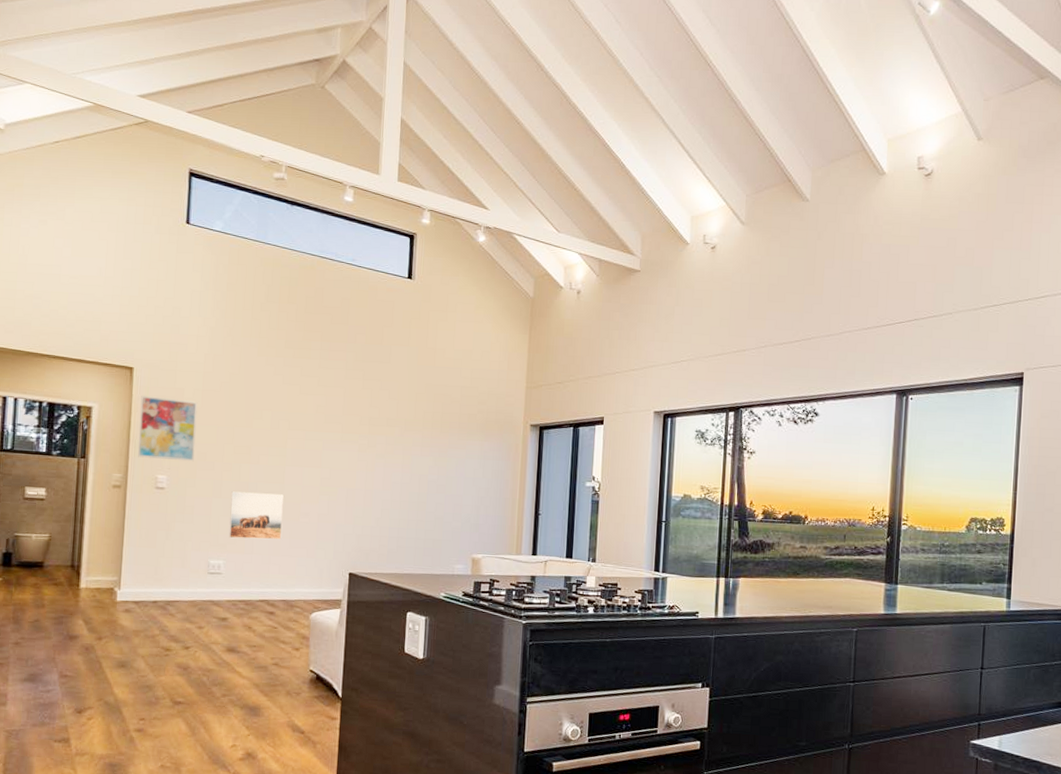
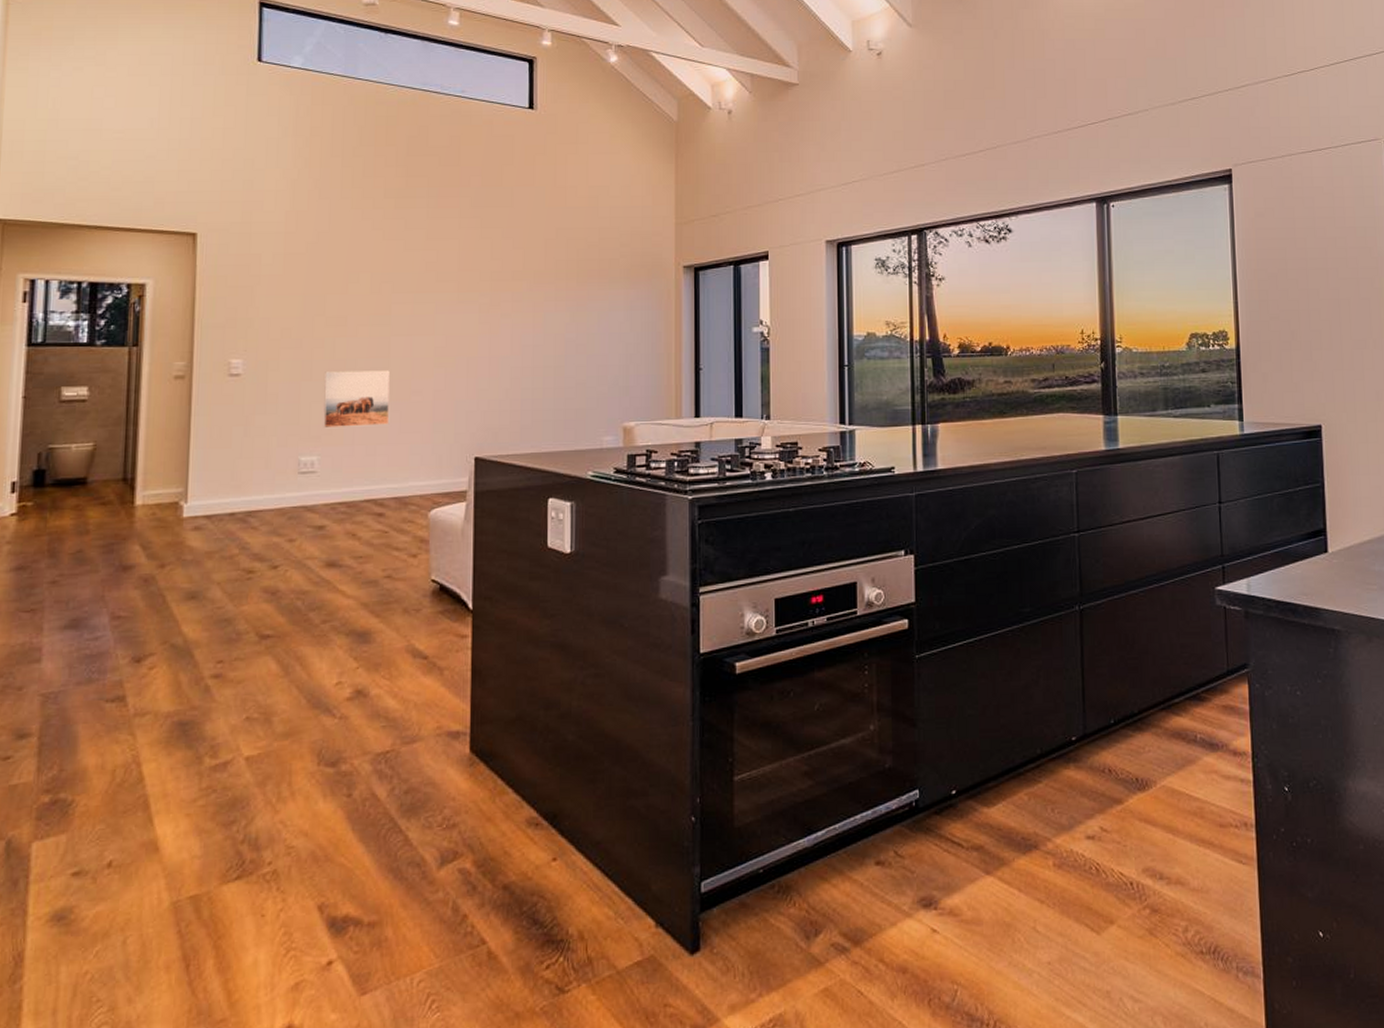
wall art: present [138,396,198,462] -> none [205,266,279,340]

